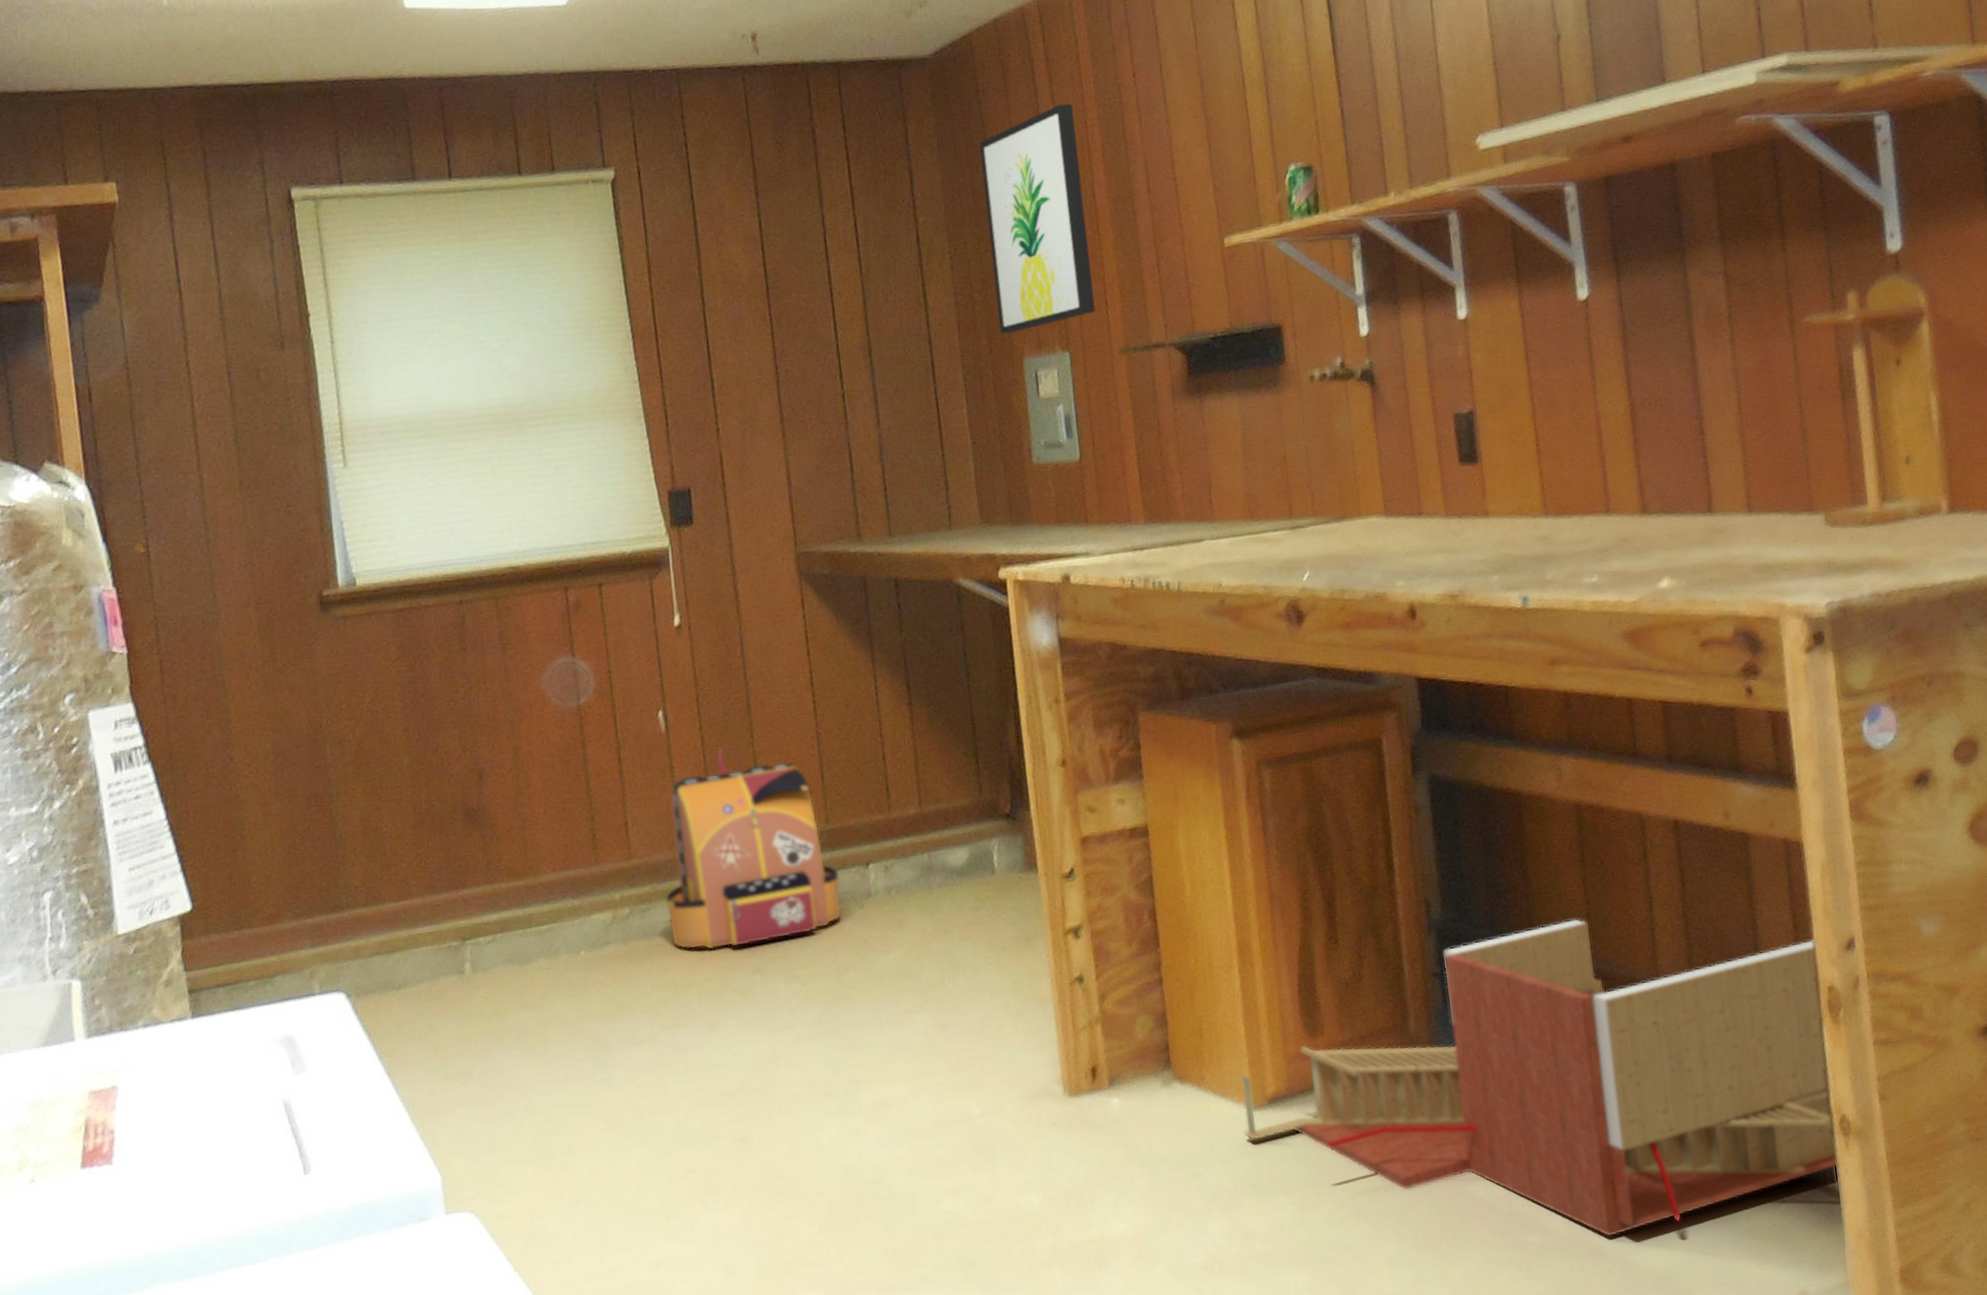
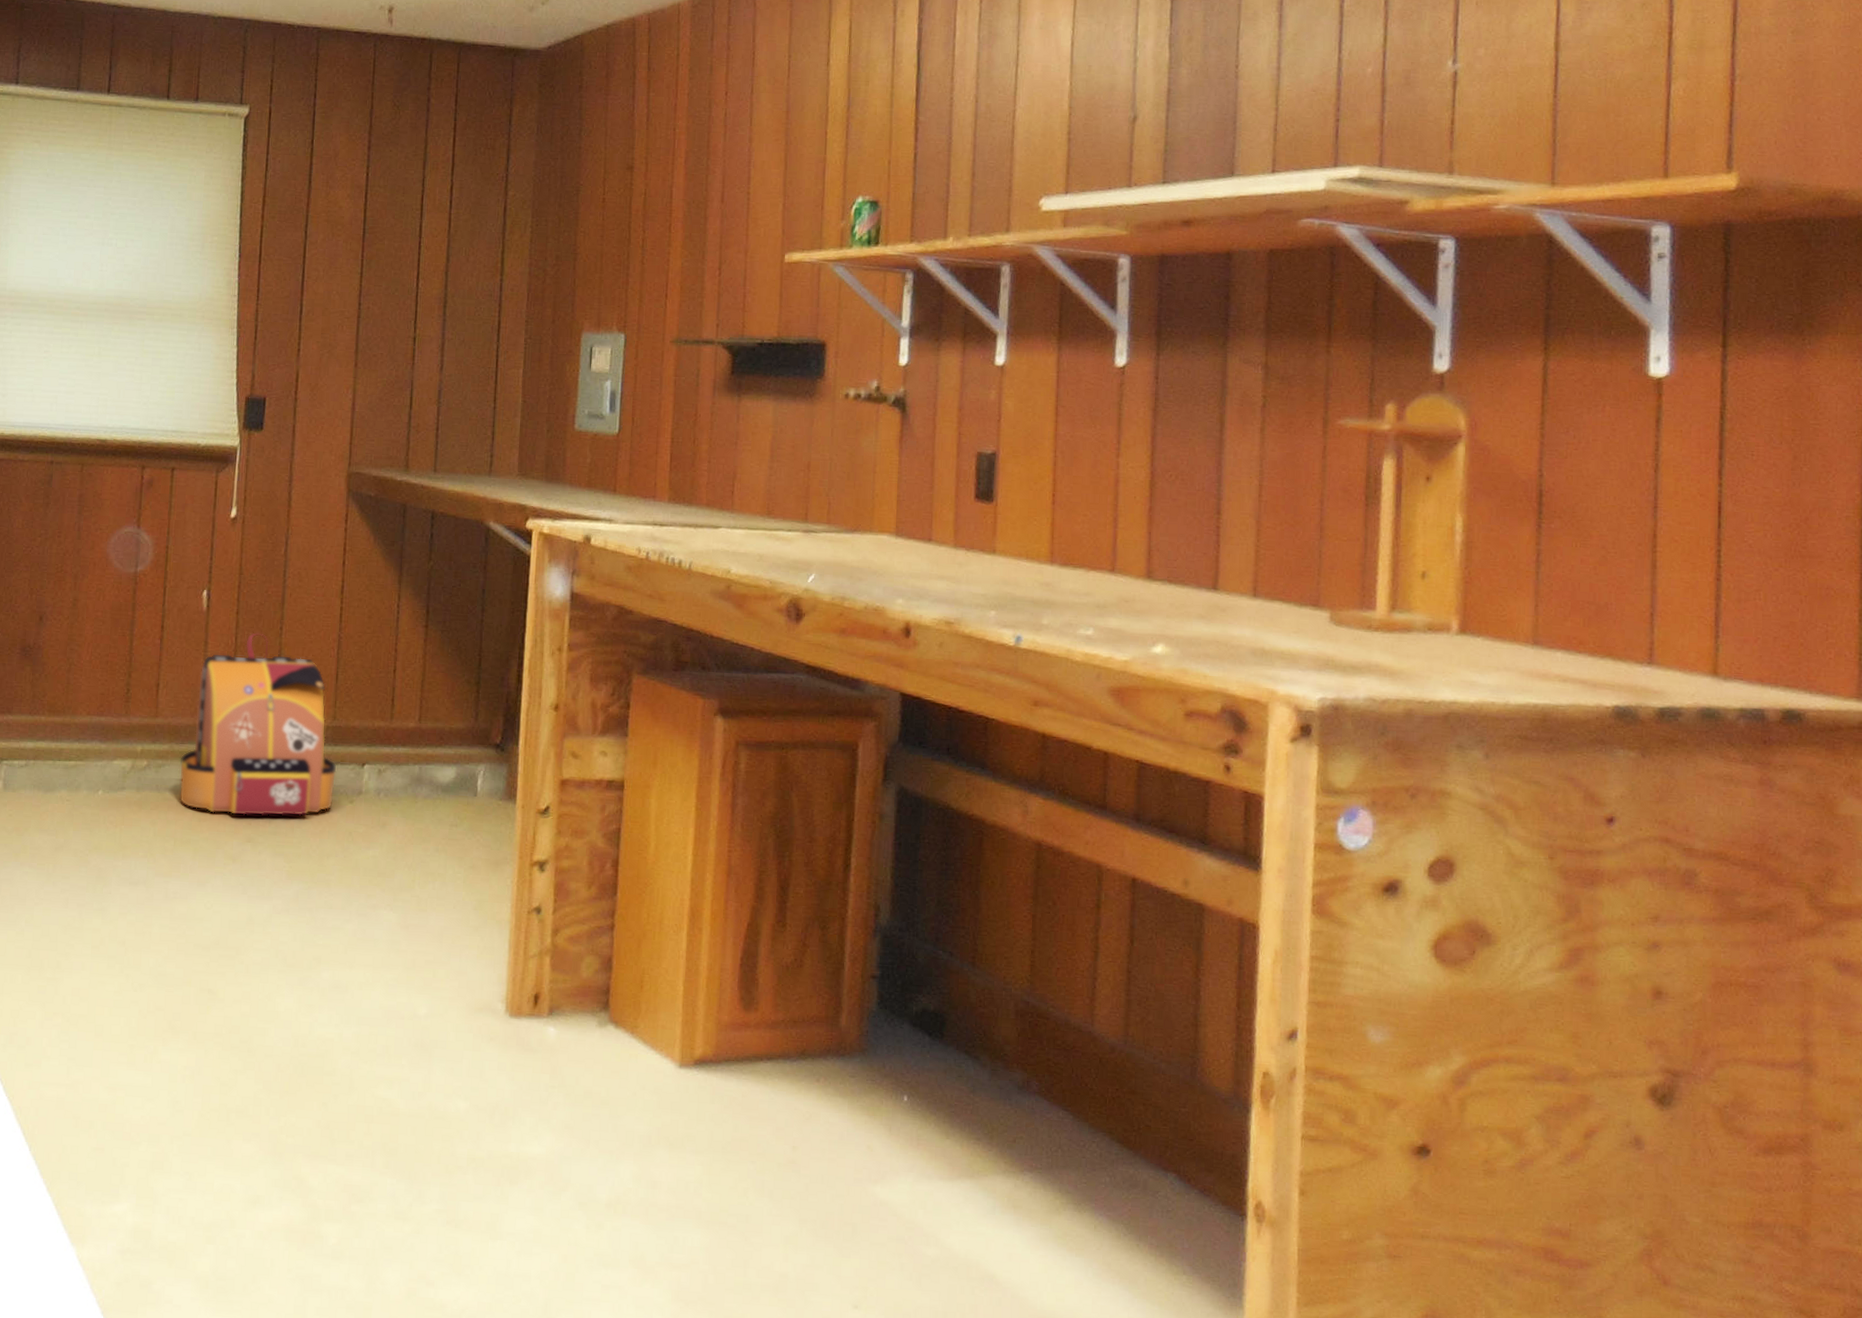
wall art: present [979,103,1096,335] -> none [564,109,666,309]
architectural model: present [1242,919,1838,1237] -> none [667,952,1256,1269]

